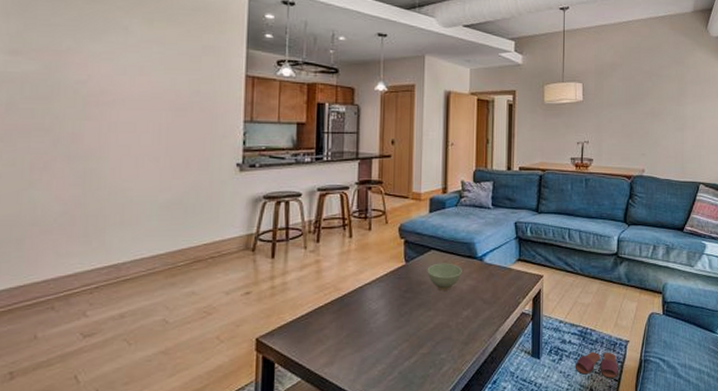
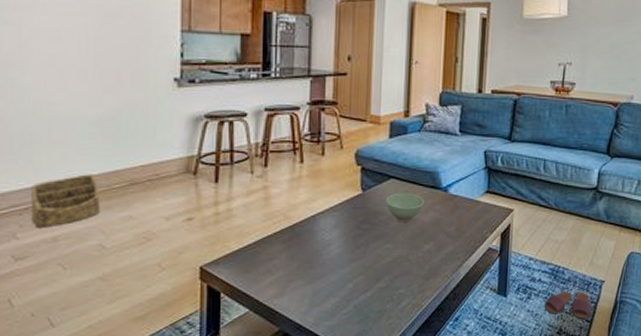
basket: none [101,253,166,306] -> present [31,174,101,228]

